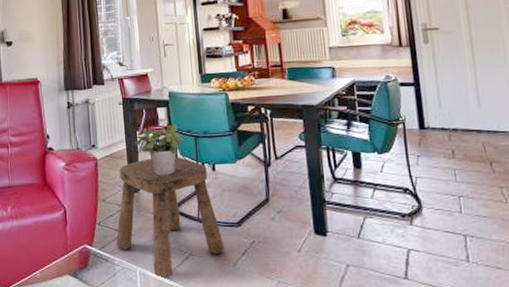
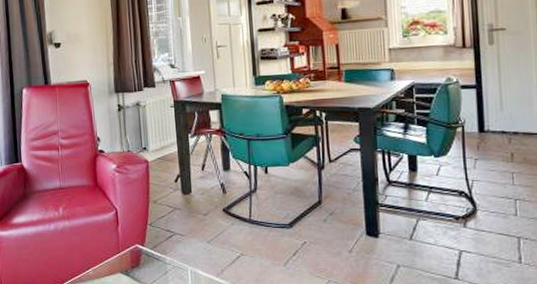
stool: present [115,156,225,277] -> none [167,159,276,276]
potted plant: present [135,124,184,175] -> none [187,127,236,178]

